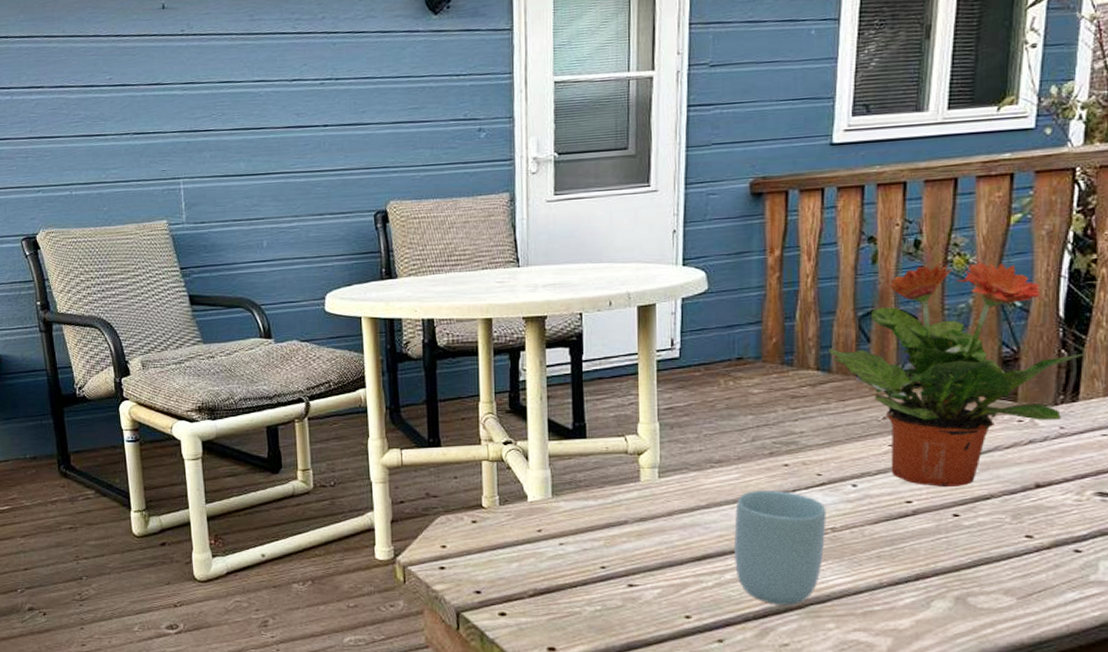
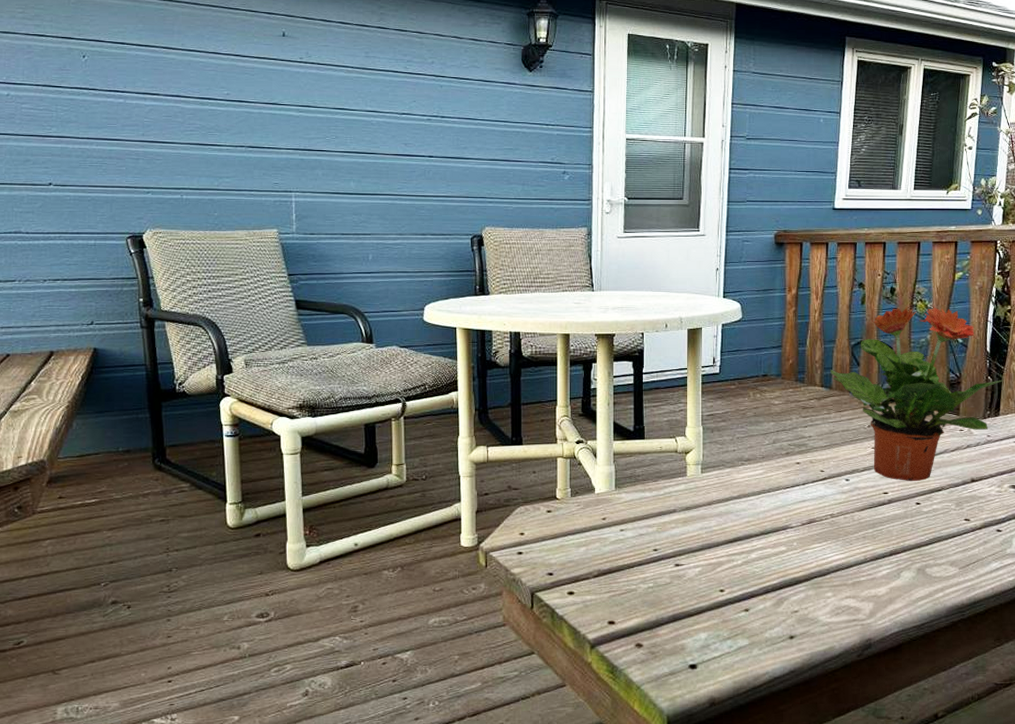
cup: present [734,491,826,606] -> none [759,484,827,579]

